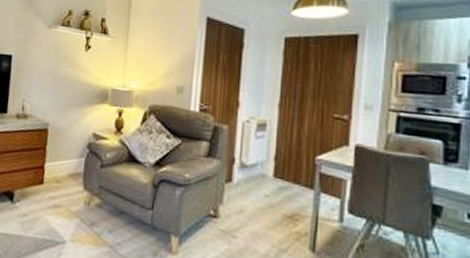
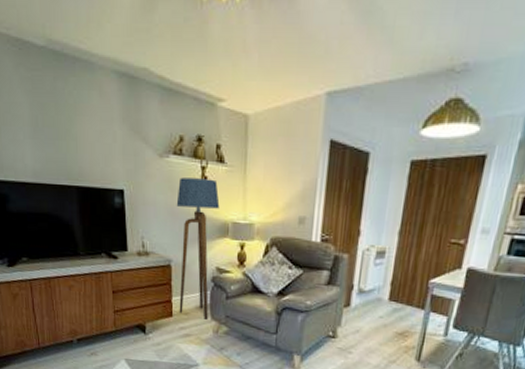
floor lamp: none [51,46,101,189] -> present [176,177,220,319]

